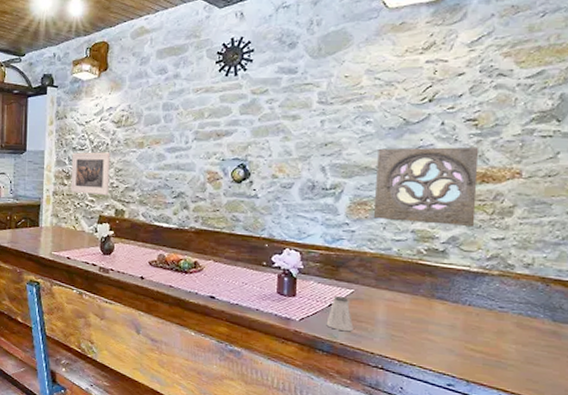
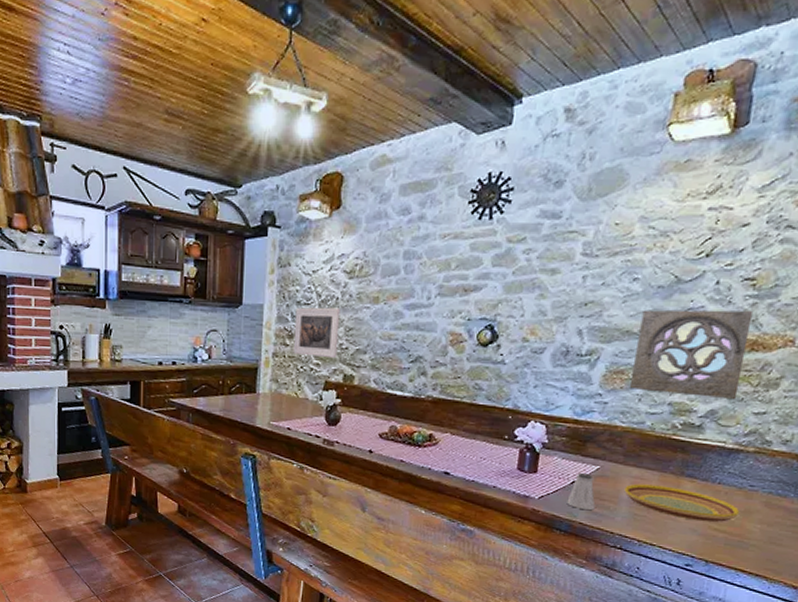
plate: none [379,306,494,343] -> present [624,483,741,523]

